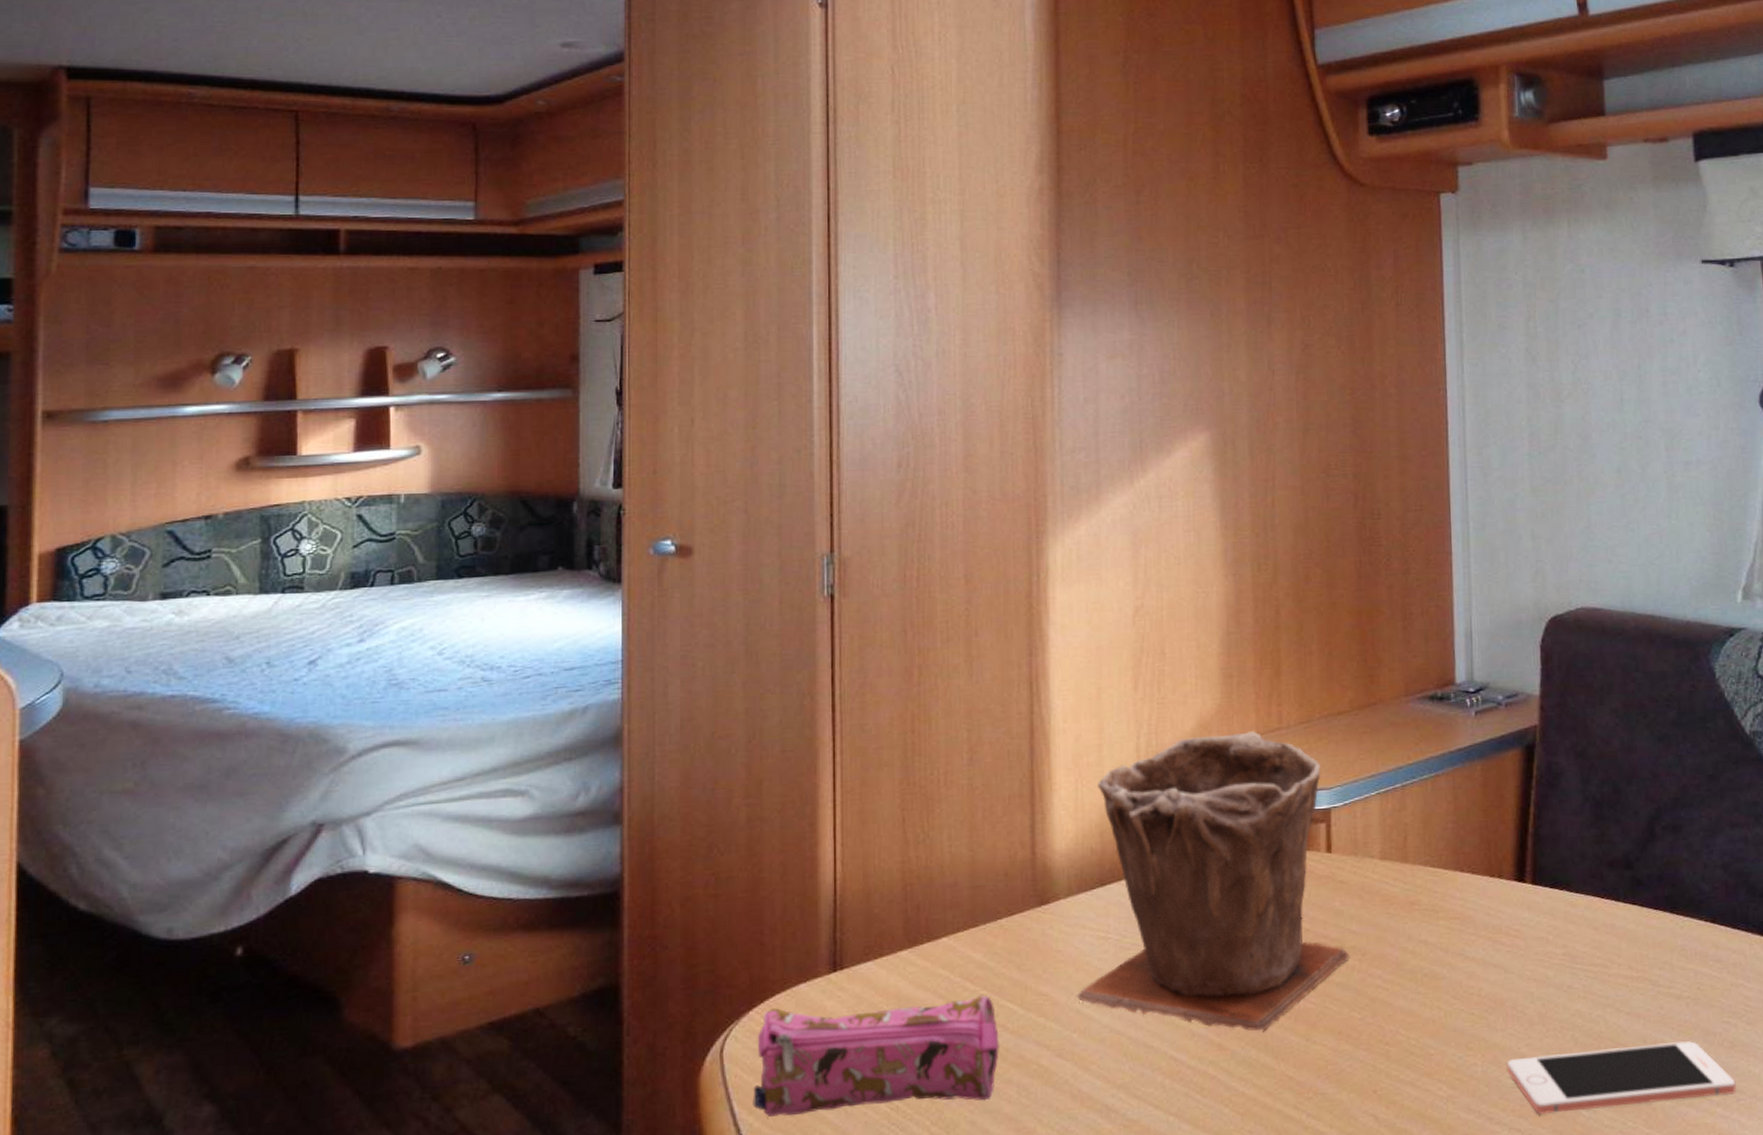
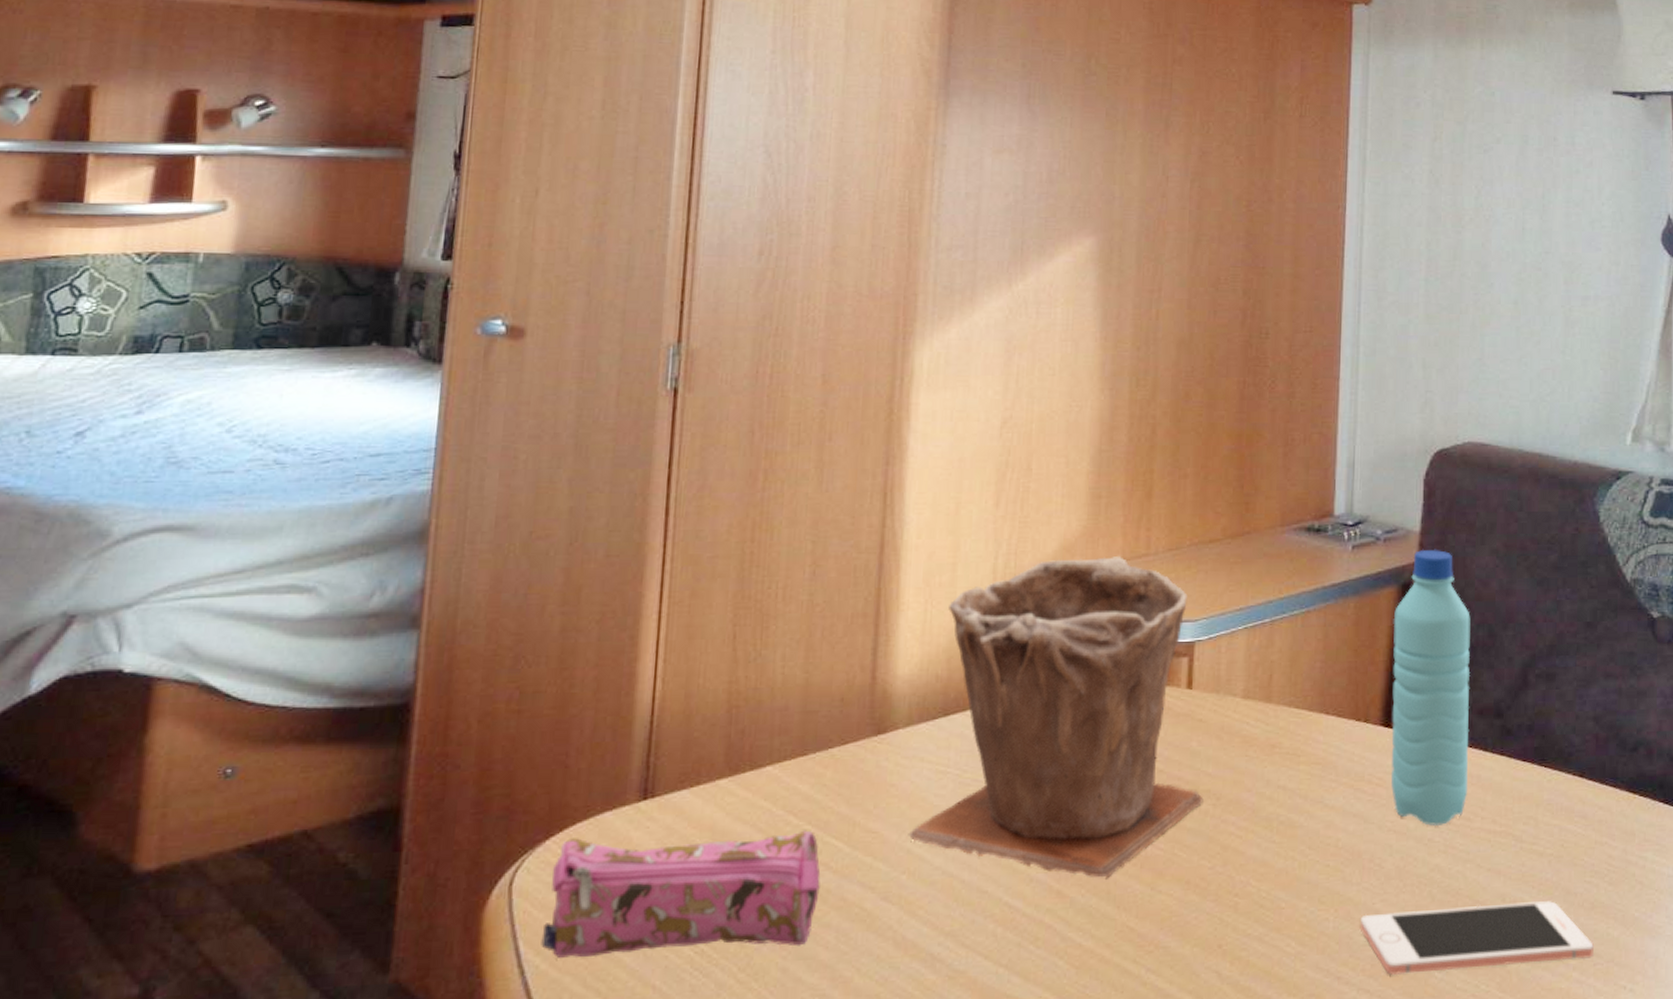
water bottle: none [1519,711,1603,973] -> present [1391,549,1471,826]

